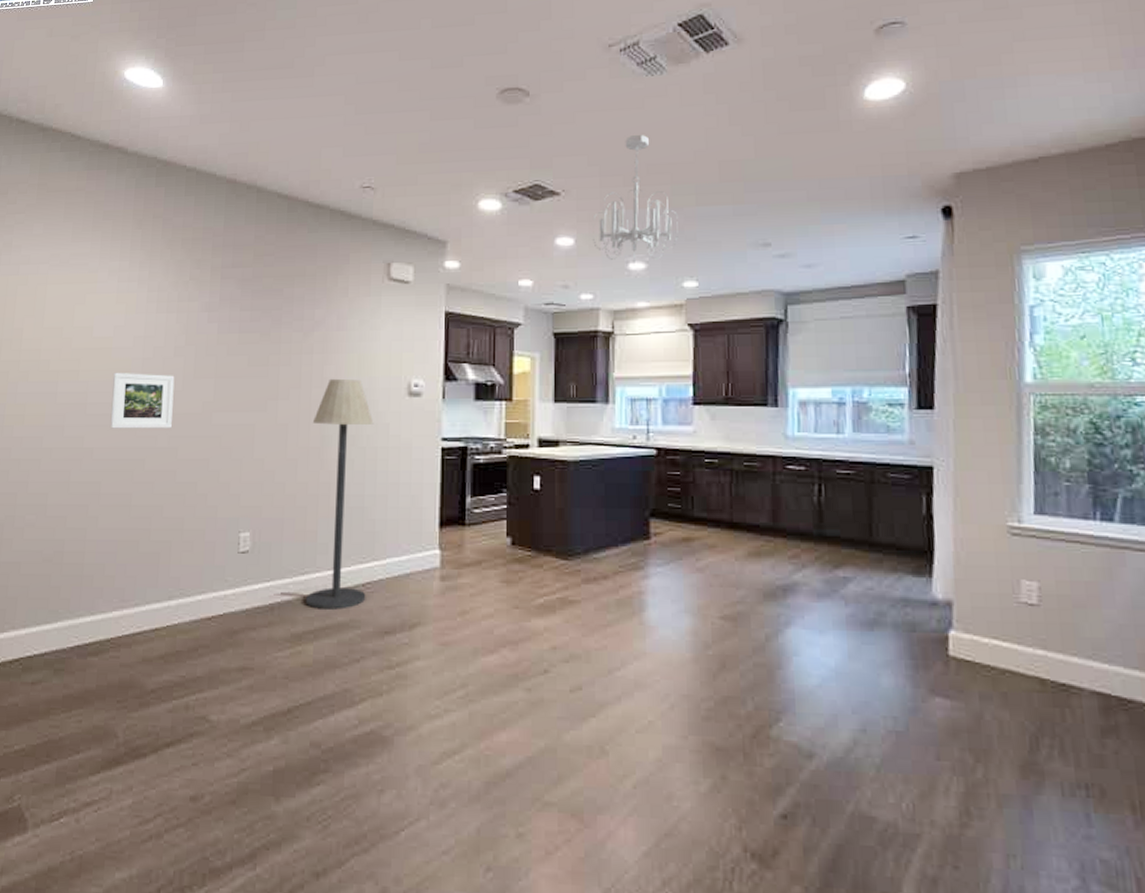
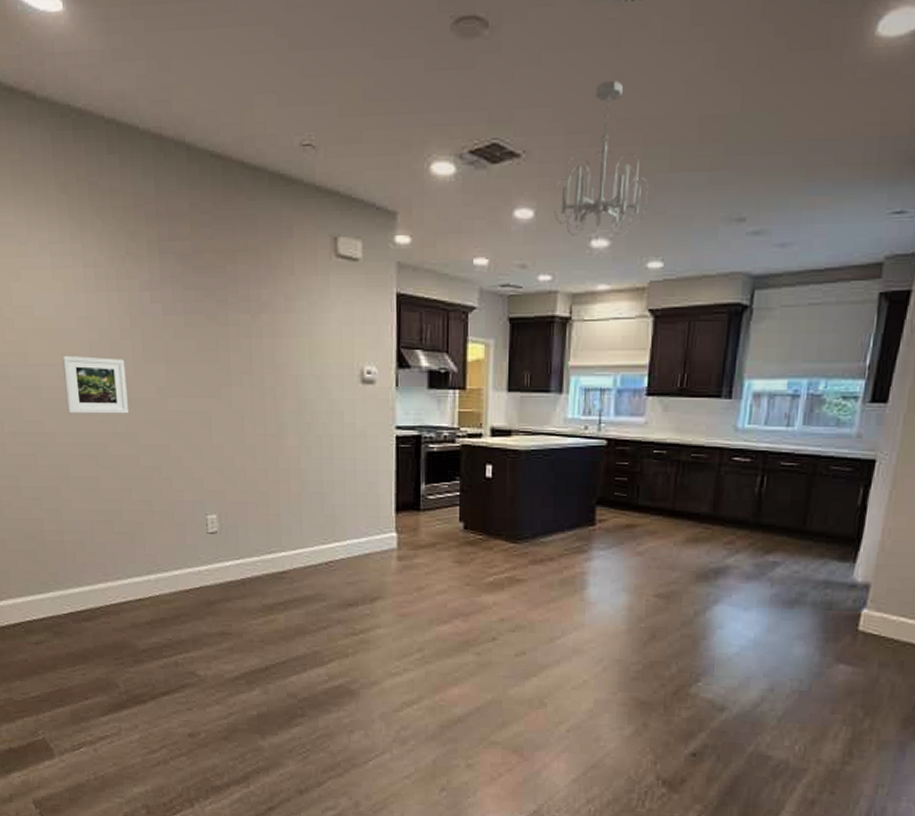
floor lamp: present [305,378,374,610] -> none [268,364,330,585]

